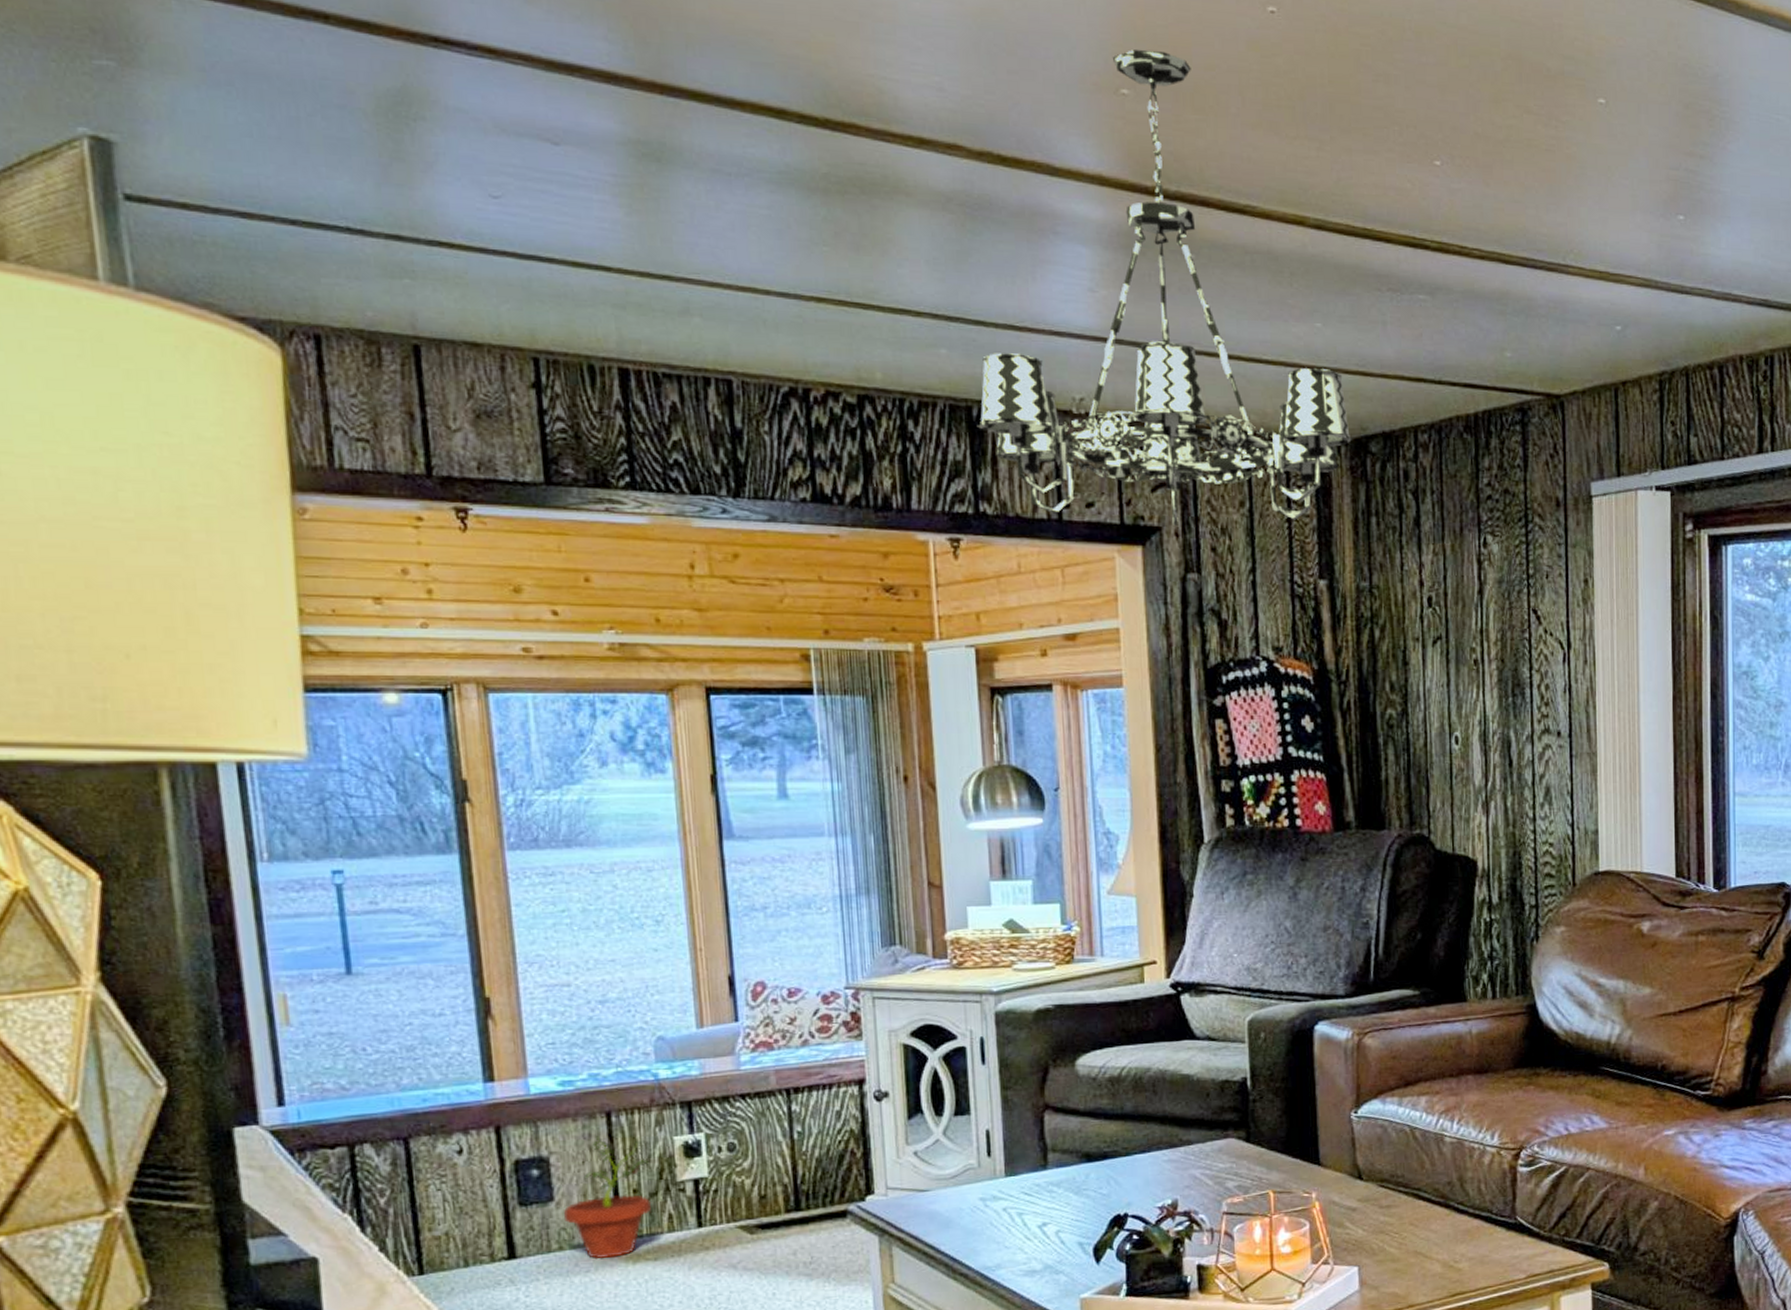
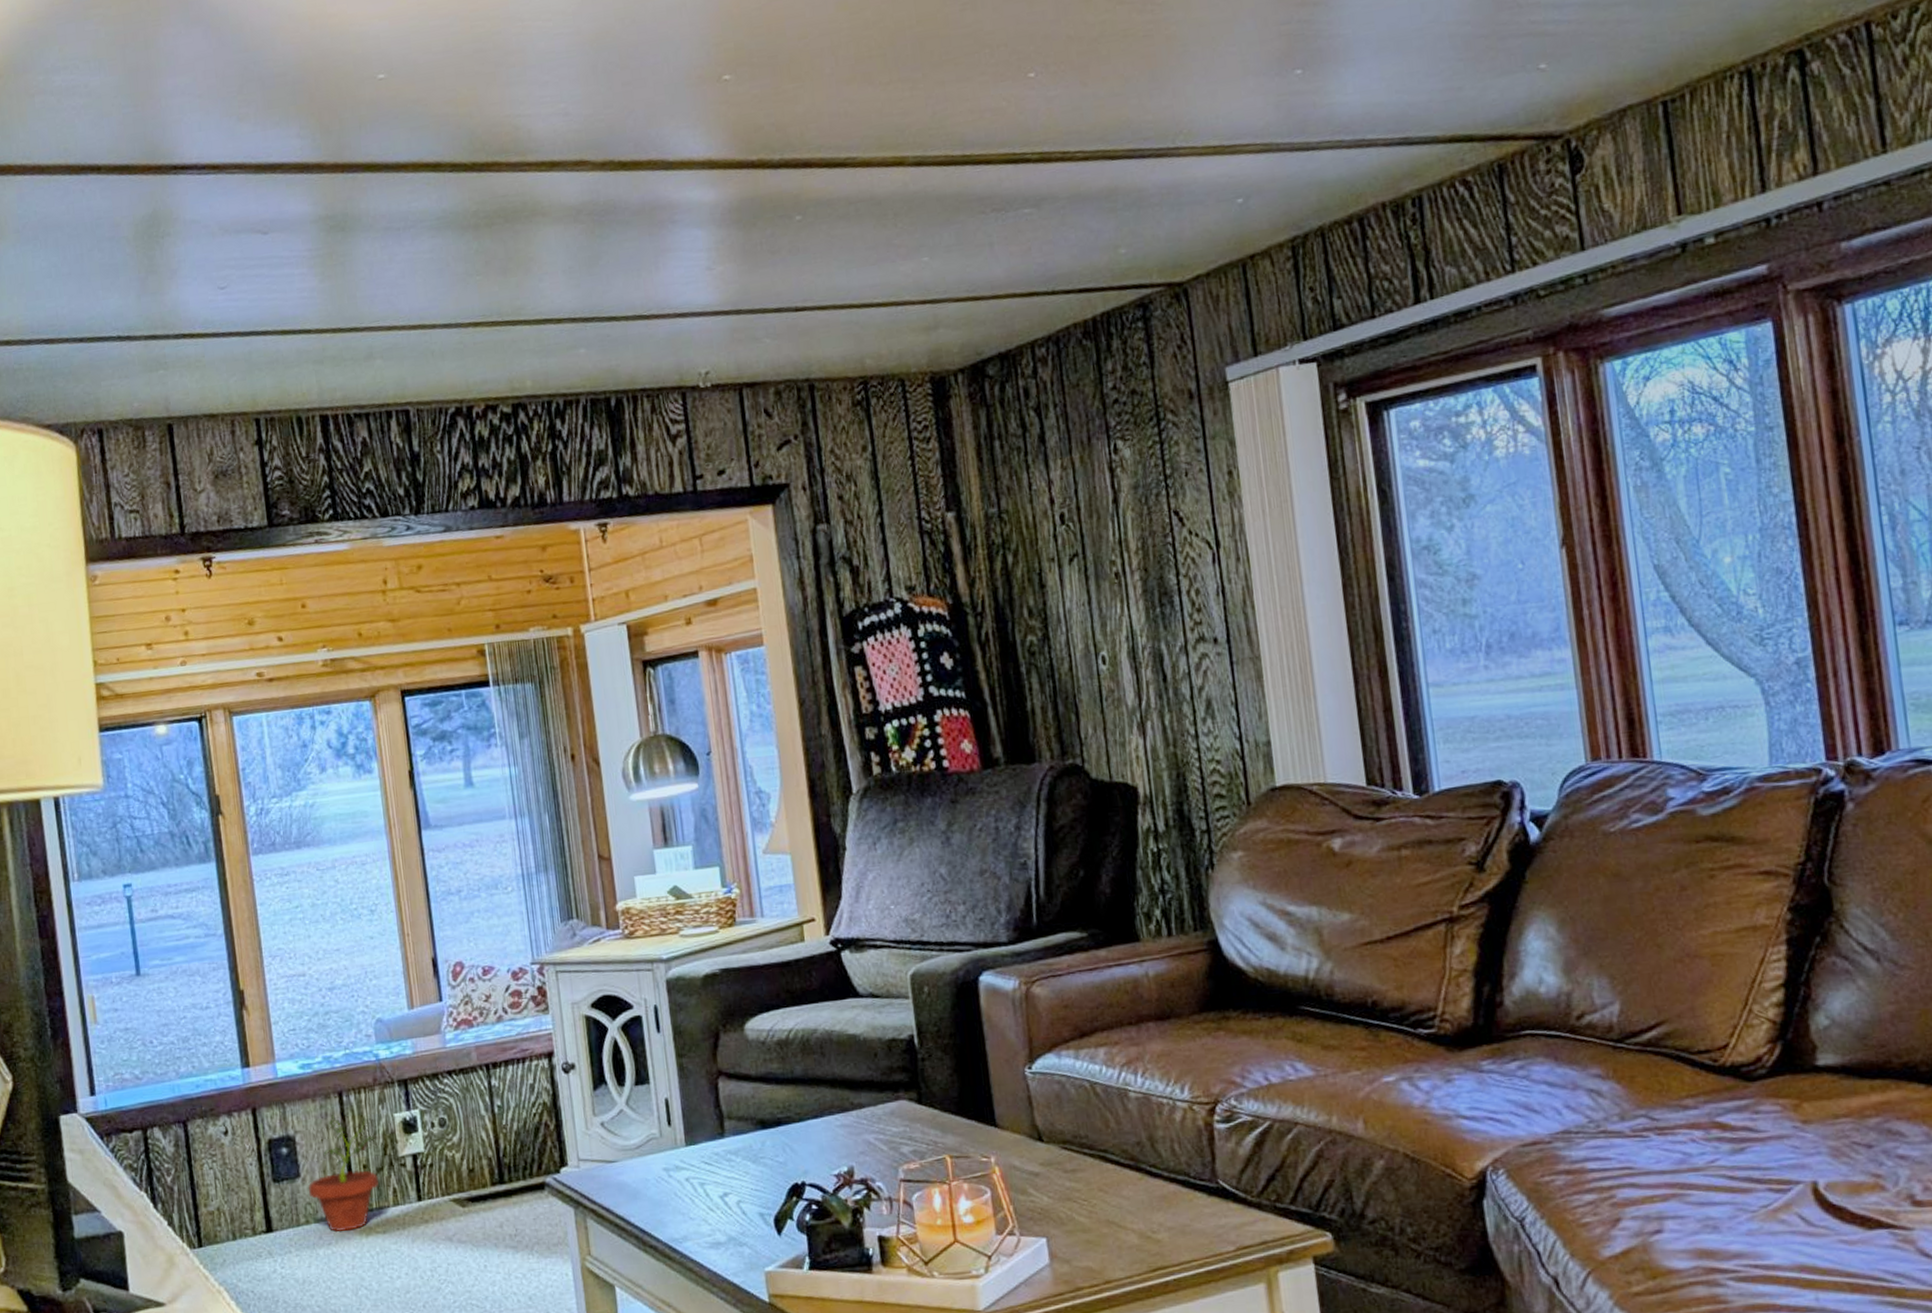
chandelier: present [977,49,1352,526] -> none [615,32,968,486]

